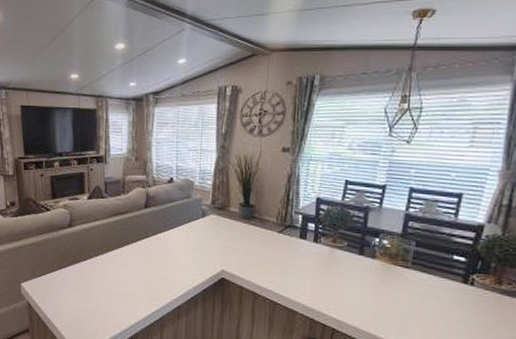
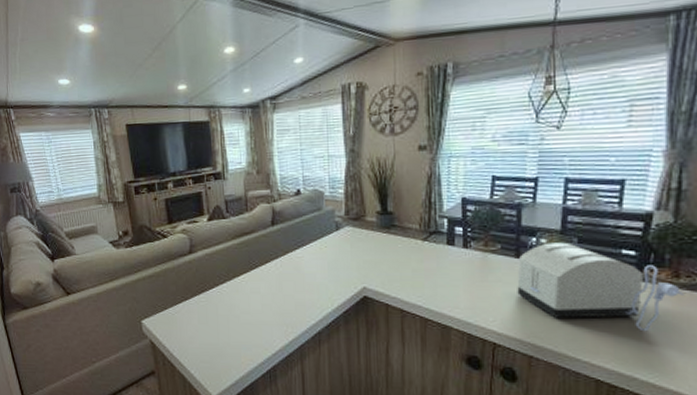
toaster: none [358,244,505,330] -> present [517,242,684,332]

